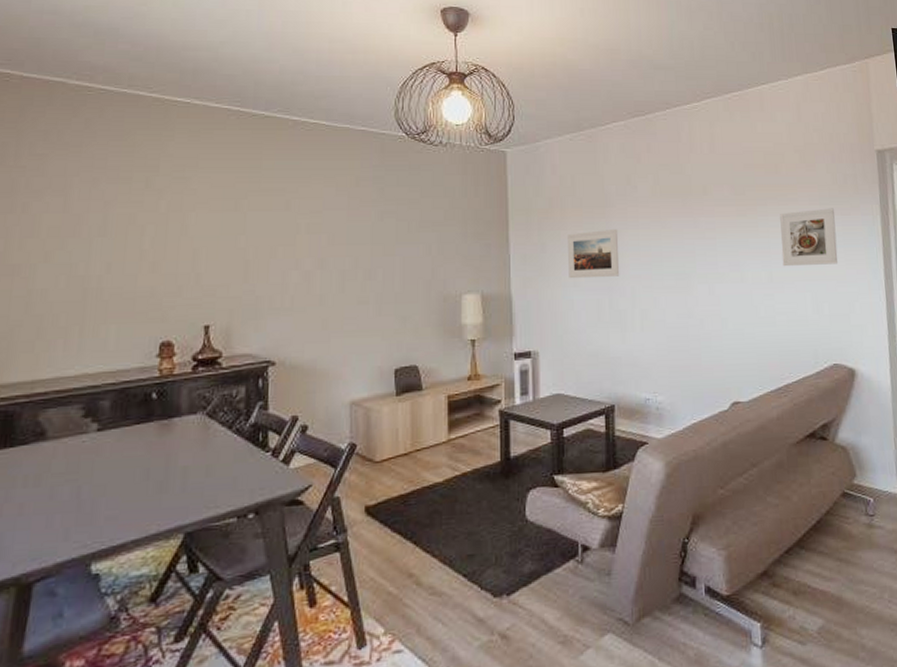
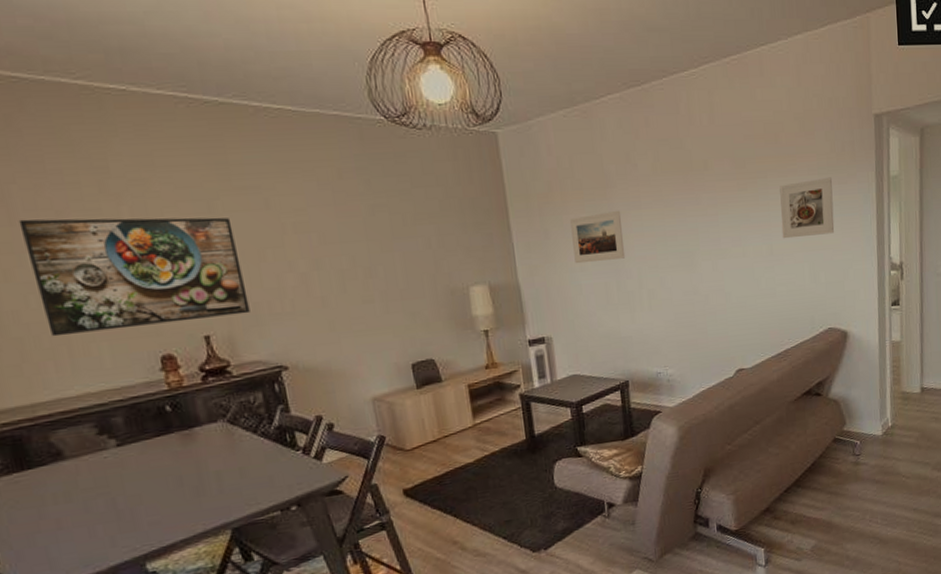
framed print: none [68,207,253,316] -> present [18,217,251,337]

